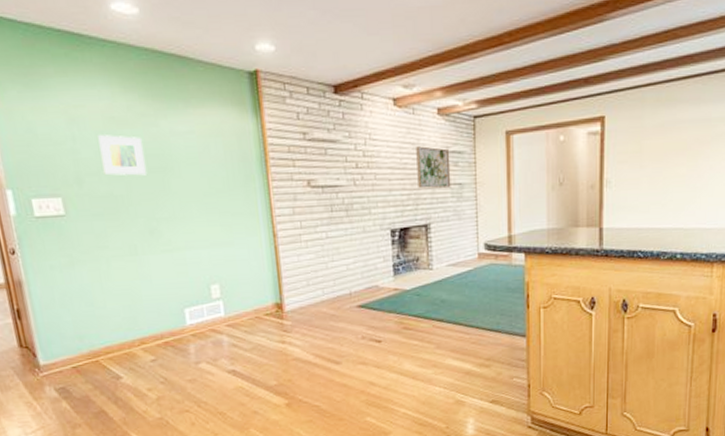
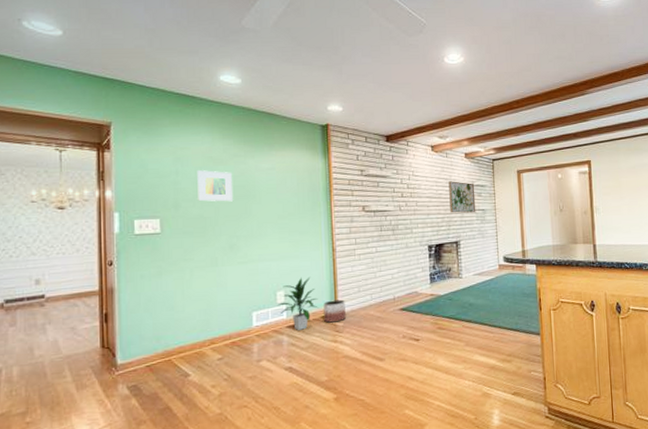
indoor plant: none [212,267,261,330] -> present [277,276,318,330]
planter: none [266,294,294,321] -> present [323,299,346,323]

